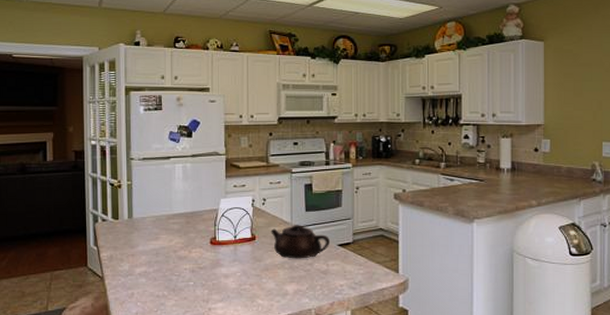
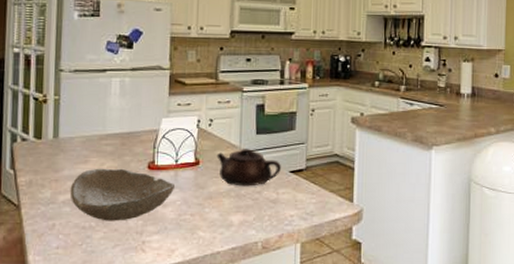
bowl: none [144,244,234,291] -> present [70,168,174,221]

